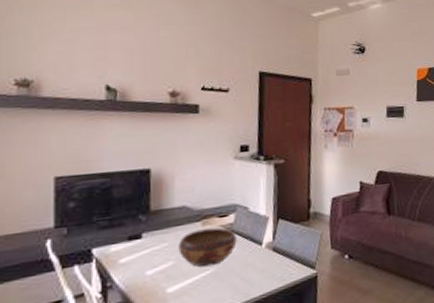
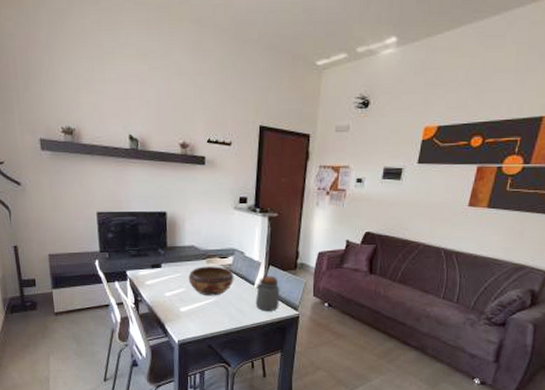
jar: none [264,231,293,276] -> present [255,275,280,312]

